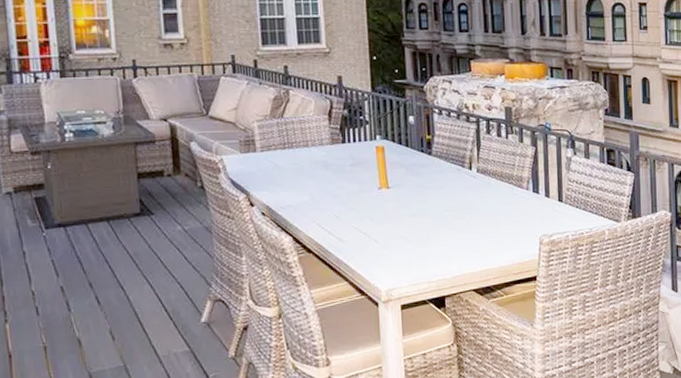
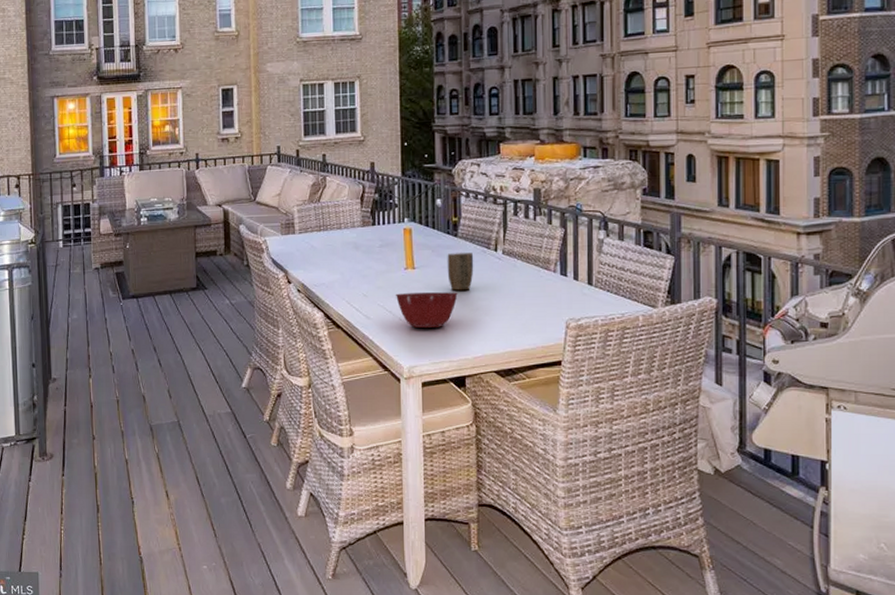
mixing bowl: none [369,211,434,249] -> present [395,292,458,328]
plant pot: none [422,171,450,210] -> present [447,253,474,291]

